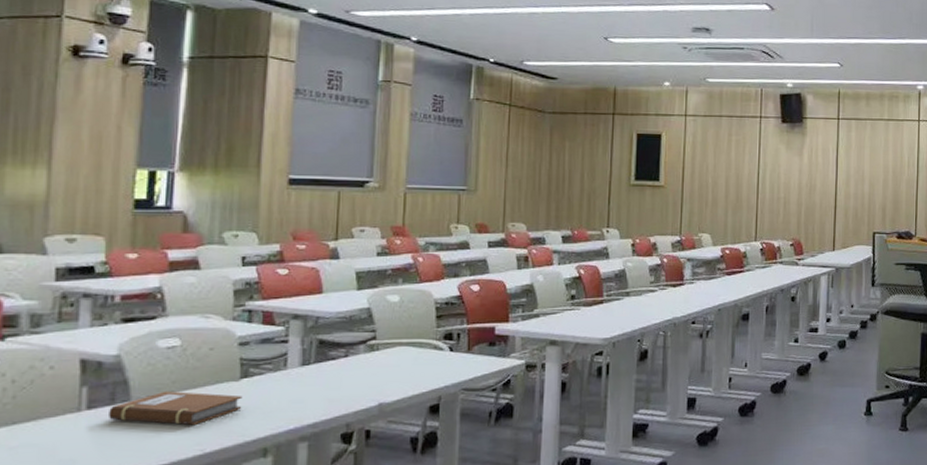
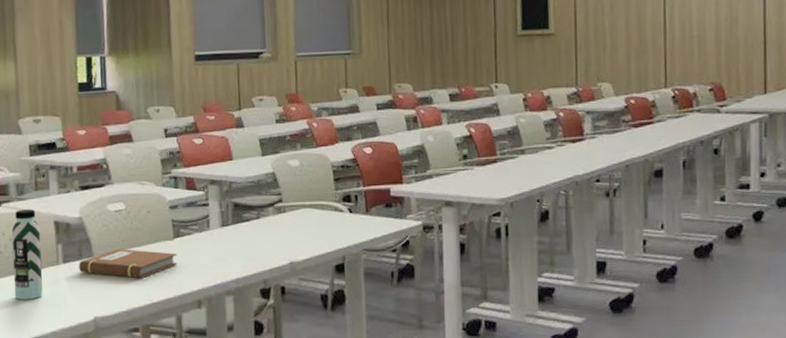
water bottle: none [10,345,59,456] -> present [12,209,43,300]

